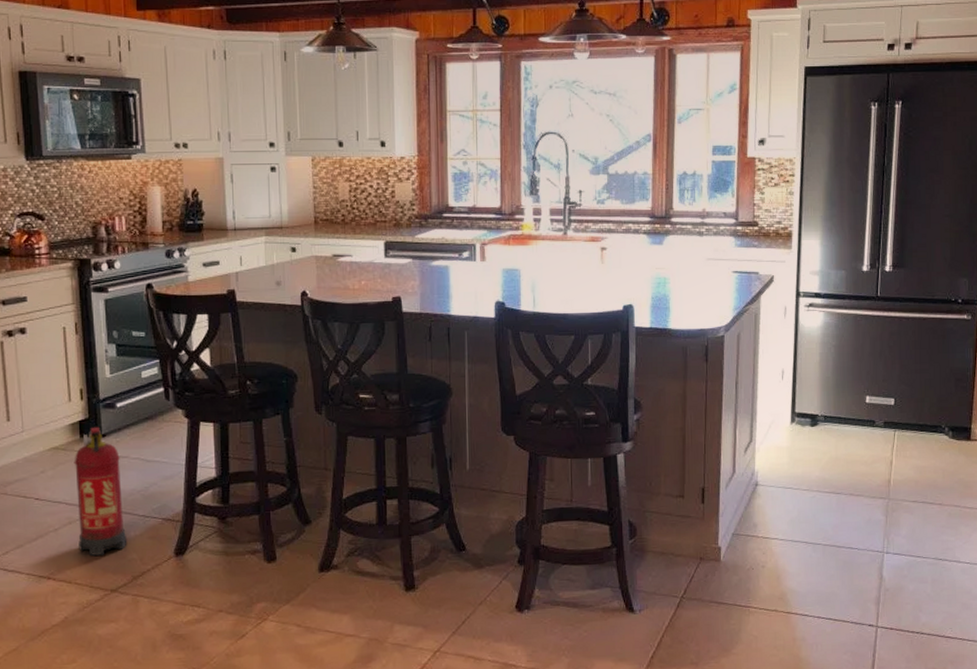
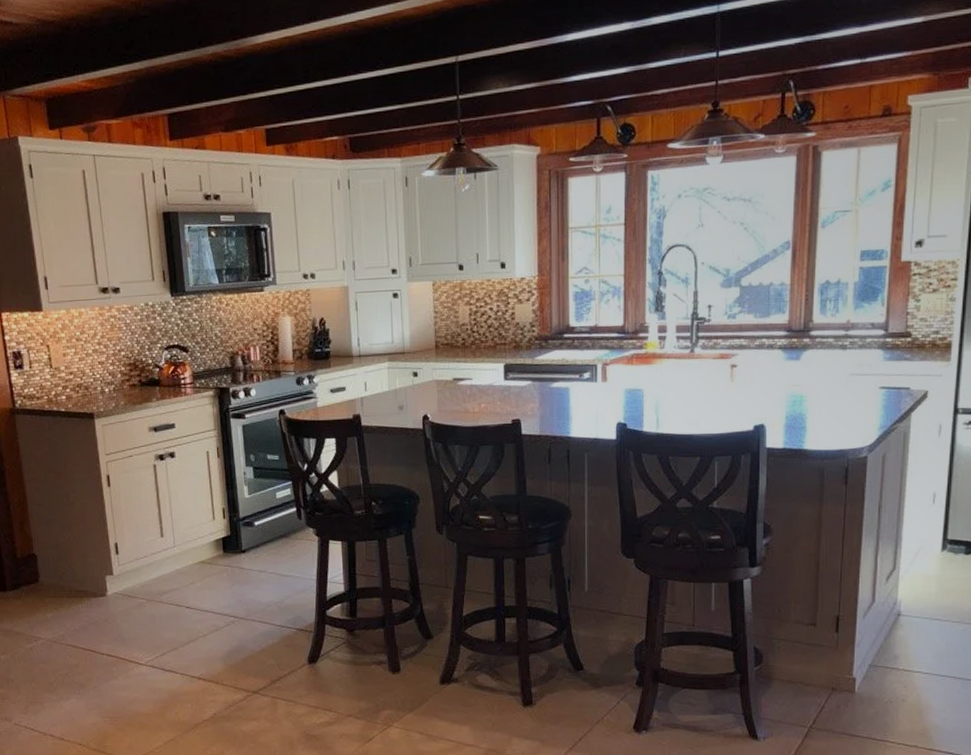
fire extinguisher: present [74,426,128,556] -> none [218,543,266,660]

